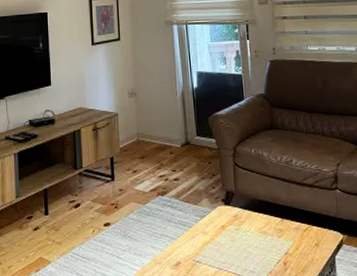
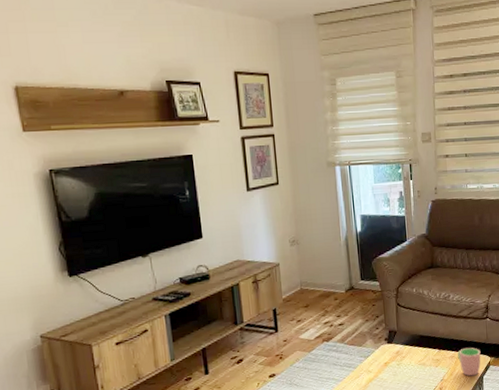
cup: none [303,221,332,254] -> present [458,347,481,377]

